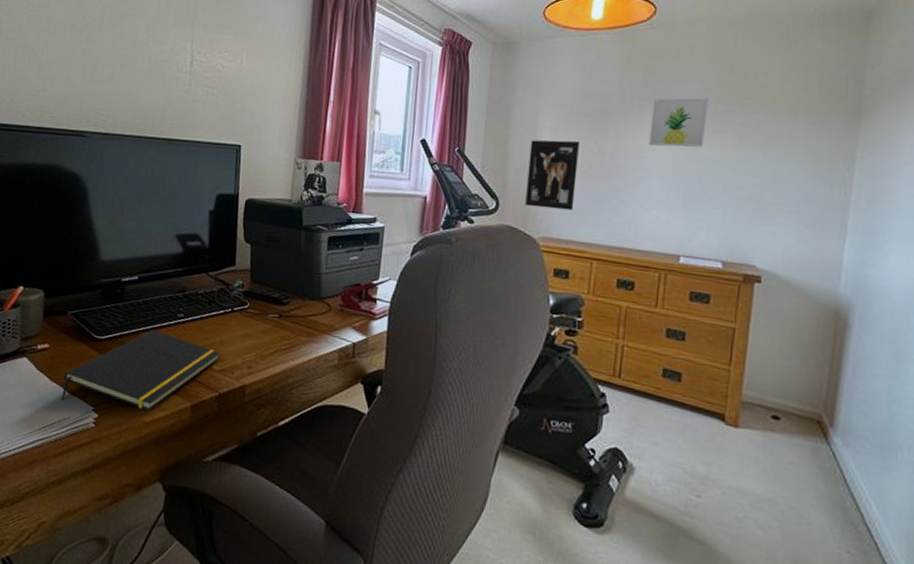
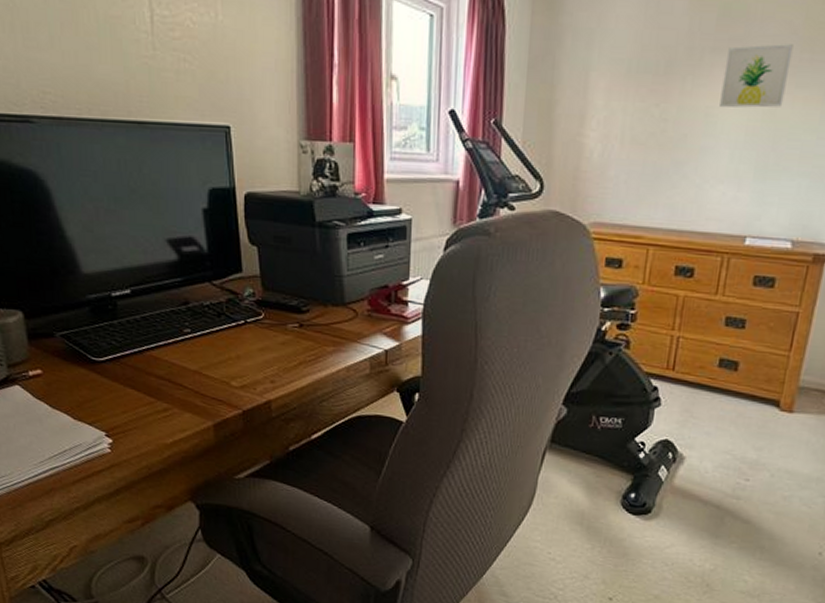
notepad: present [60,329,220,410] -> none [65,347,238,432]
wall art: present [525,140,580,211] -> none [574,104,638,190]

